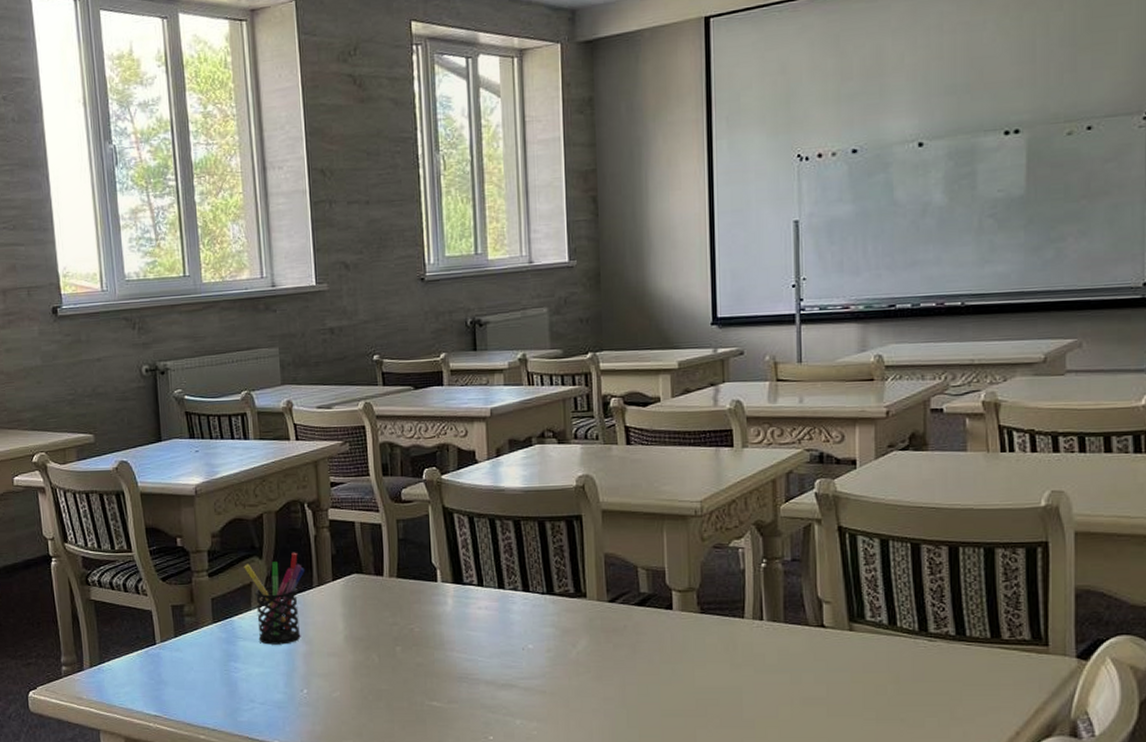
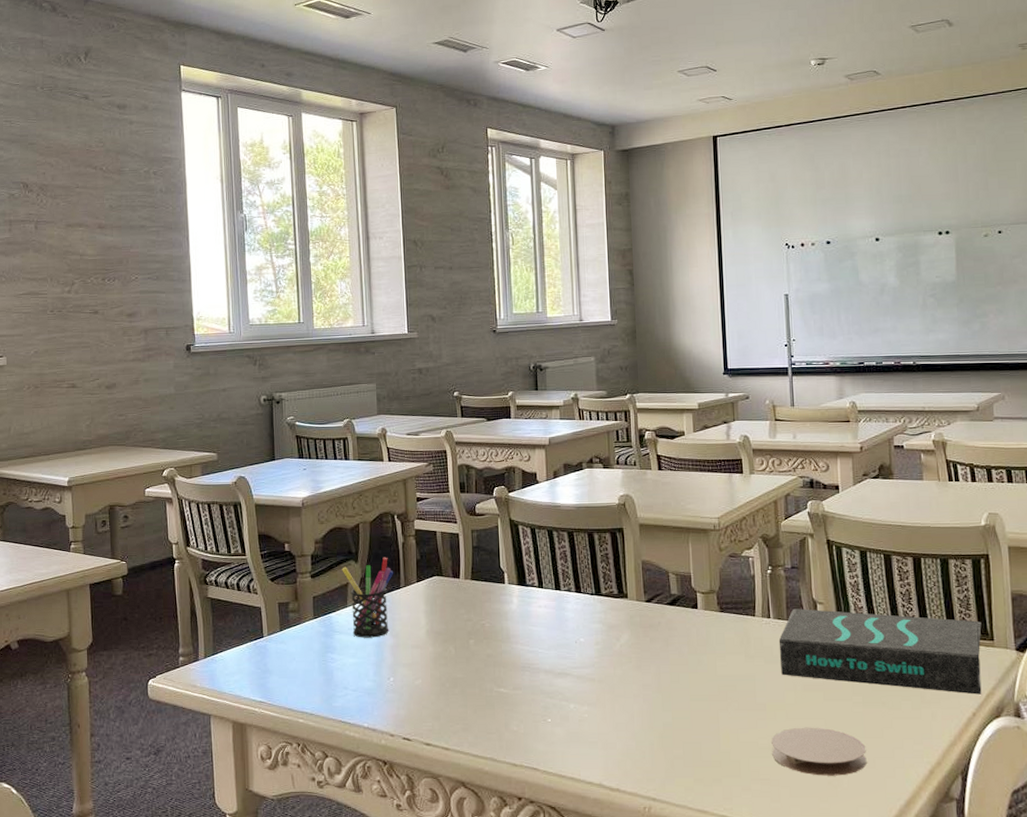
book: none [773,609,1034,710] -> present [778,608,982,695]

